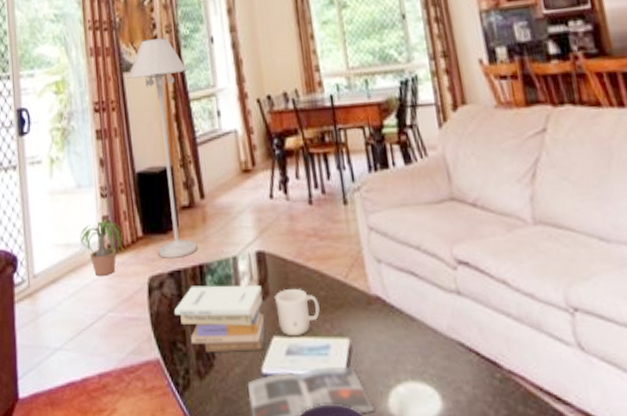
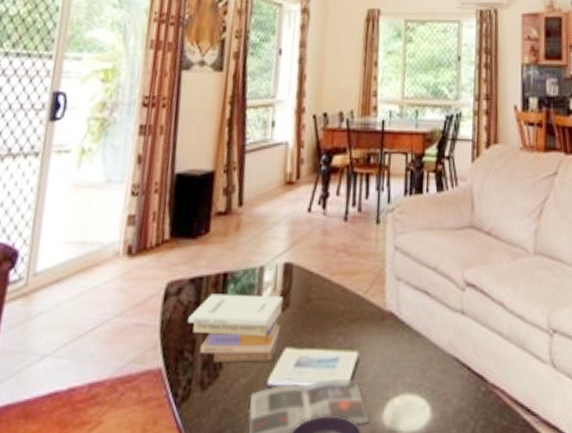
potted plant: present [79,218,128,277] -> none [94,218,151,279]
floor lamp: present [128,38,198,258] -> none [182,41,250,264]
mug: present [273,288,320,335] -> none [292,300,336,347]

